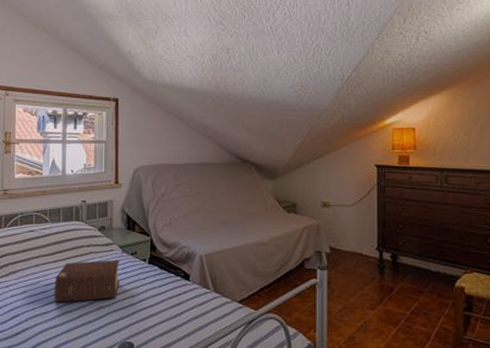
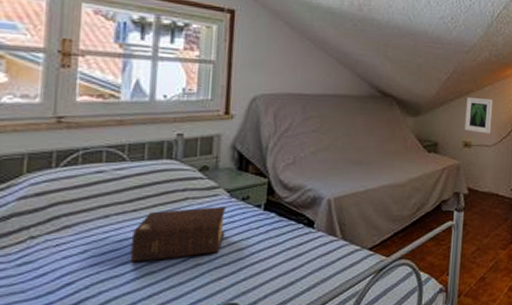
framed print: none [322,160,350,194] -> present [464,98,493,134]

